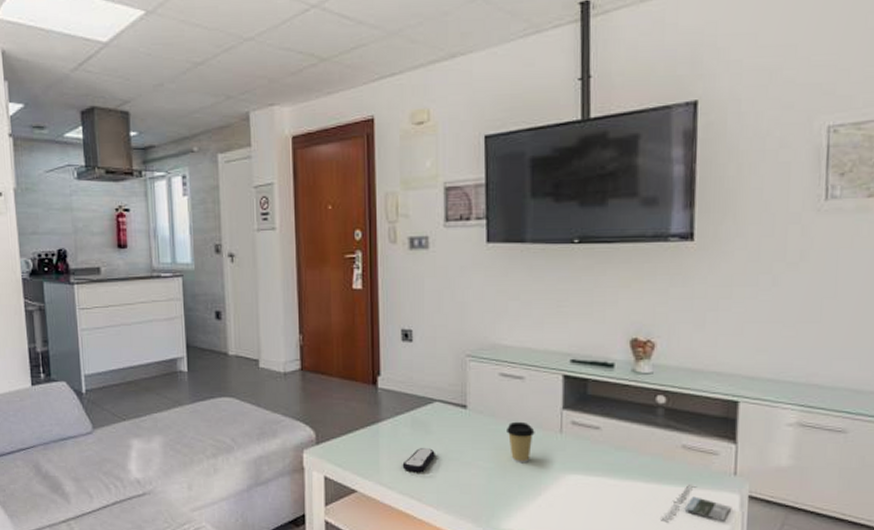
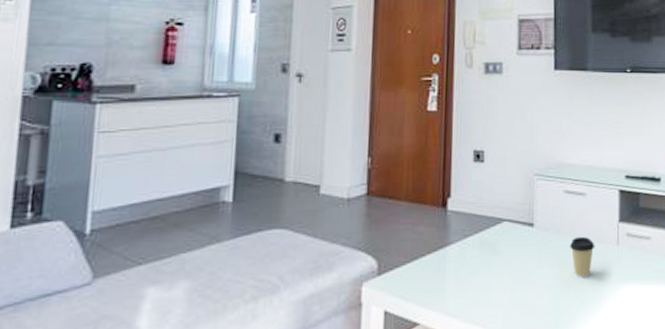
remote control: present [402,448,435,473] -> none [468,270,502,298]

